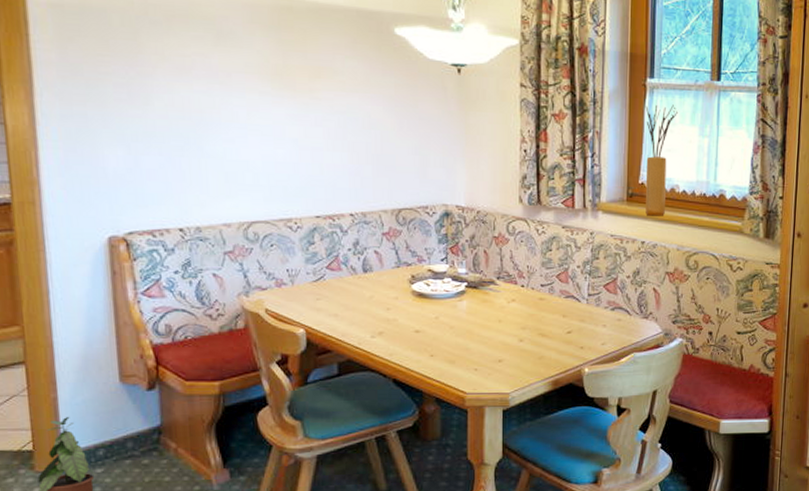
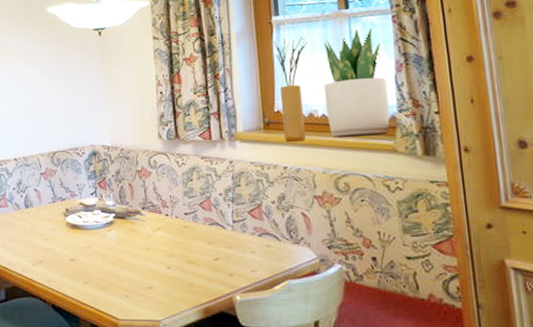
planter: none [687,104,744,217] -> present [323,28,390,139]

